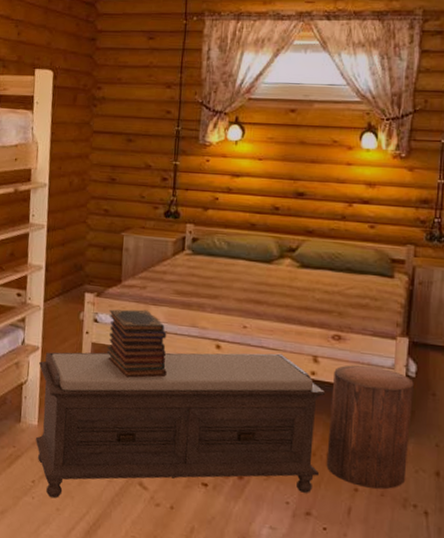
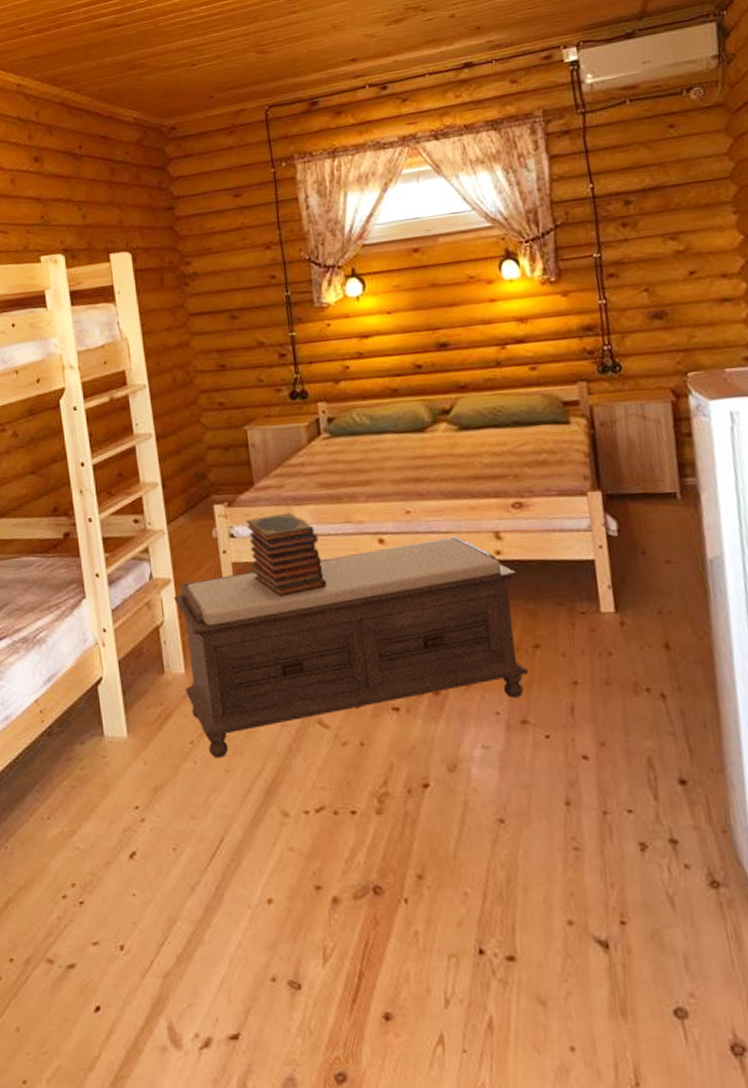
stool: present [326,365,414,490] -> none [522,531,631,678]

